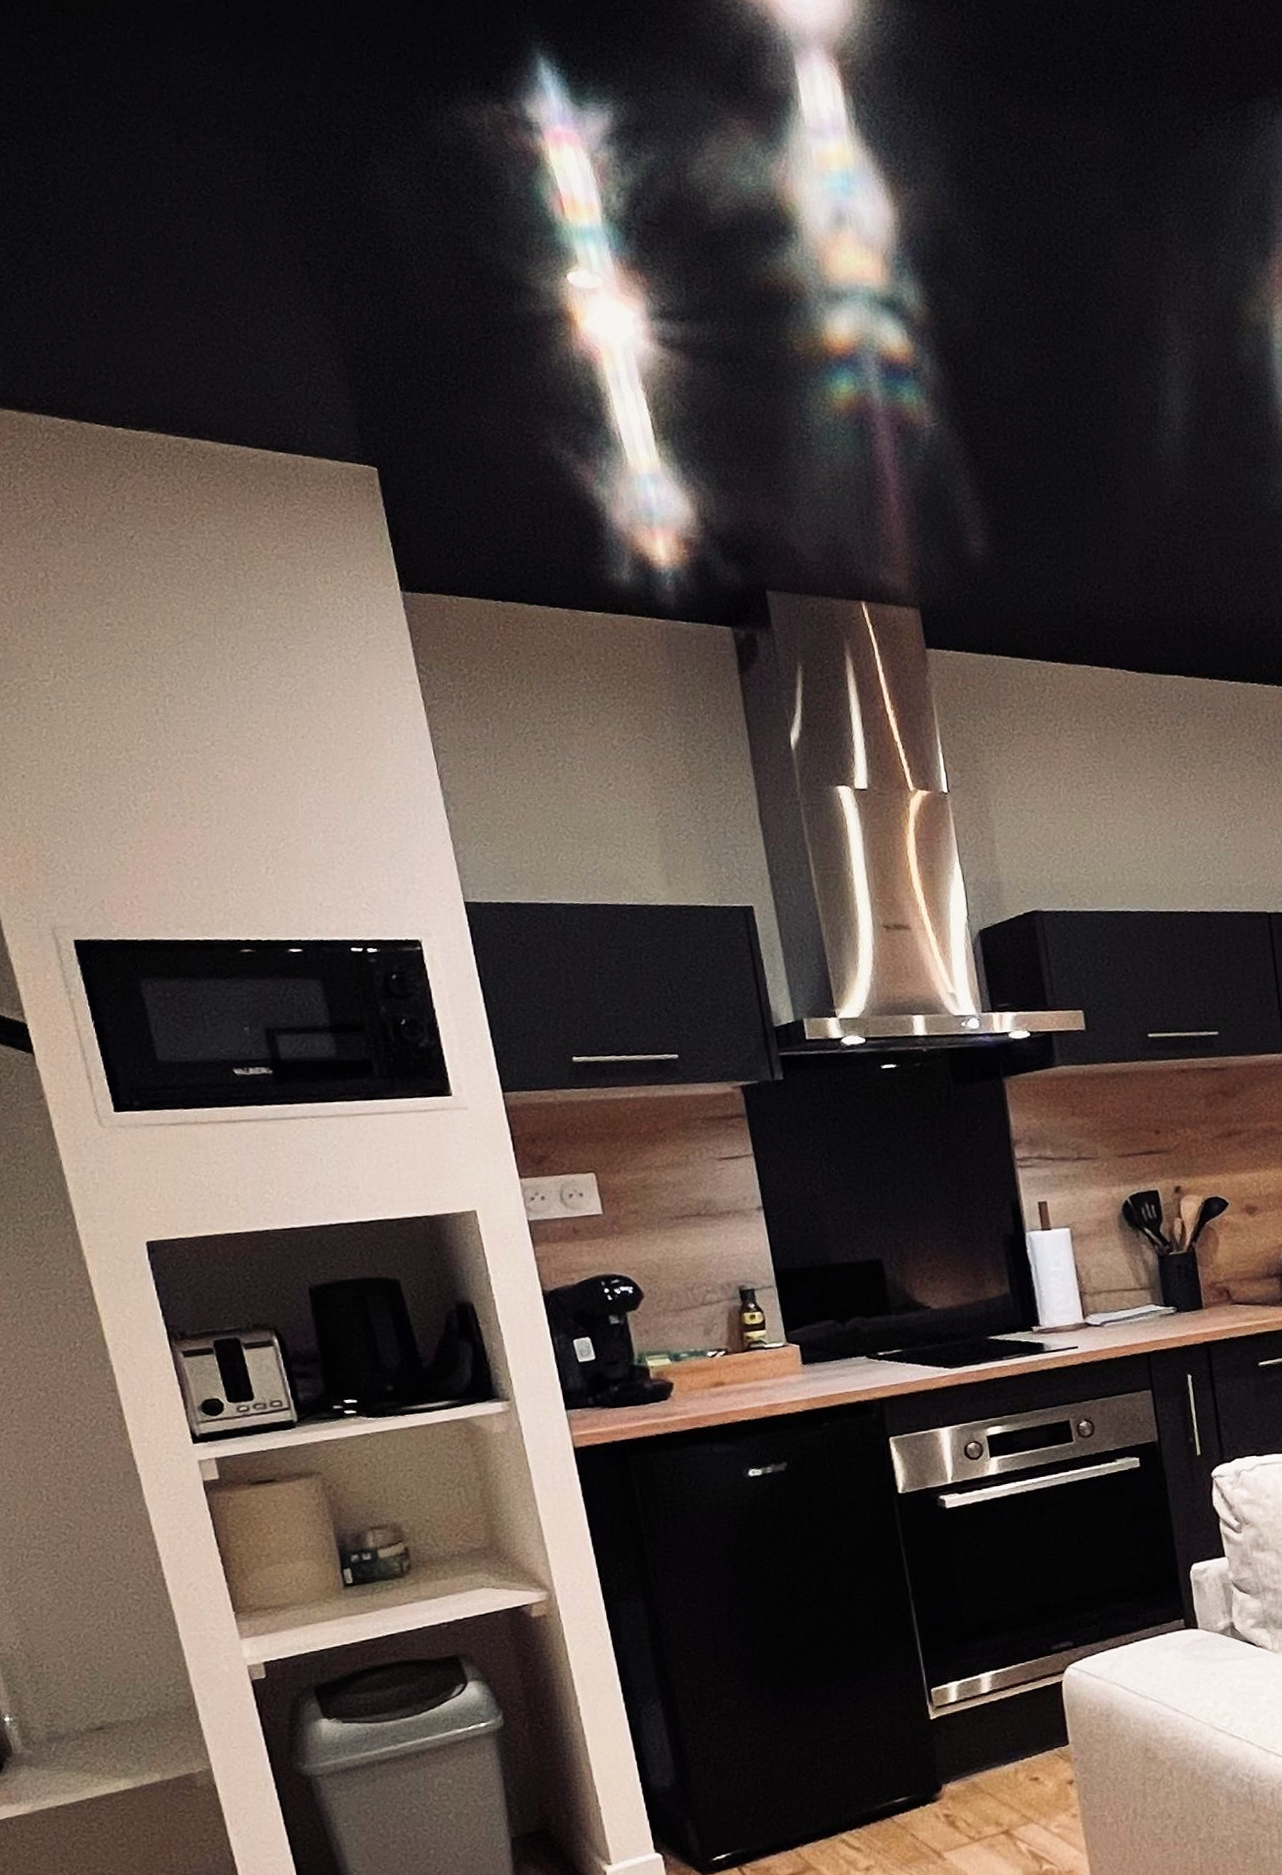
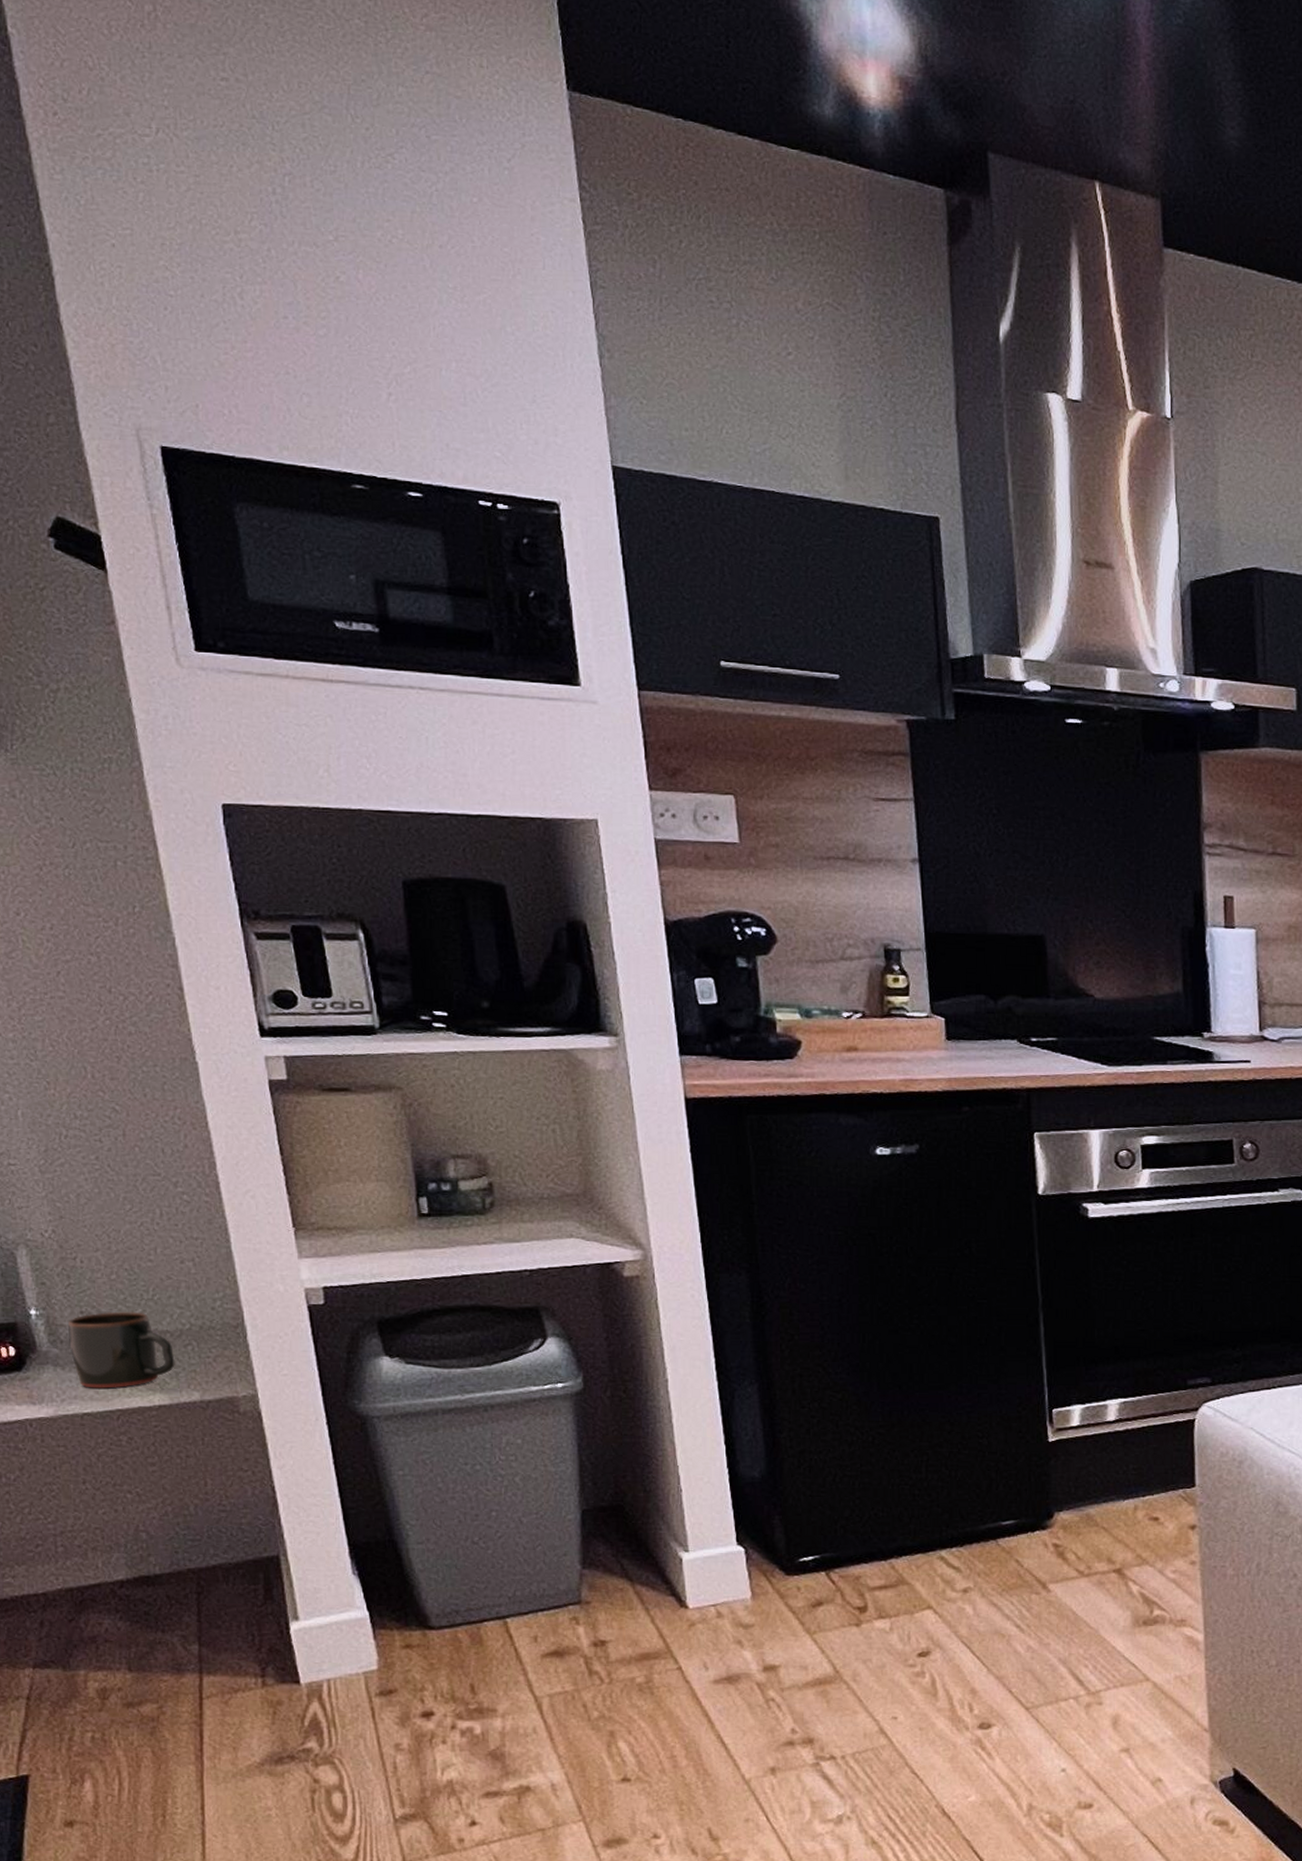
mug: none [38,1706,137,1782] -> present [67,1311,175,1389]

